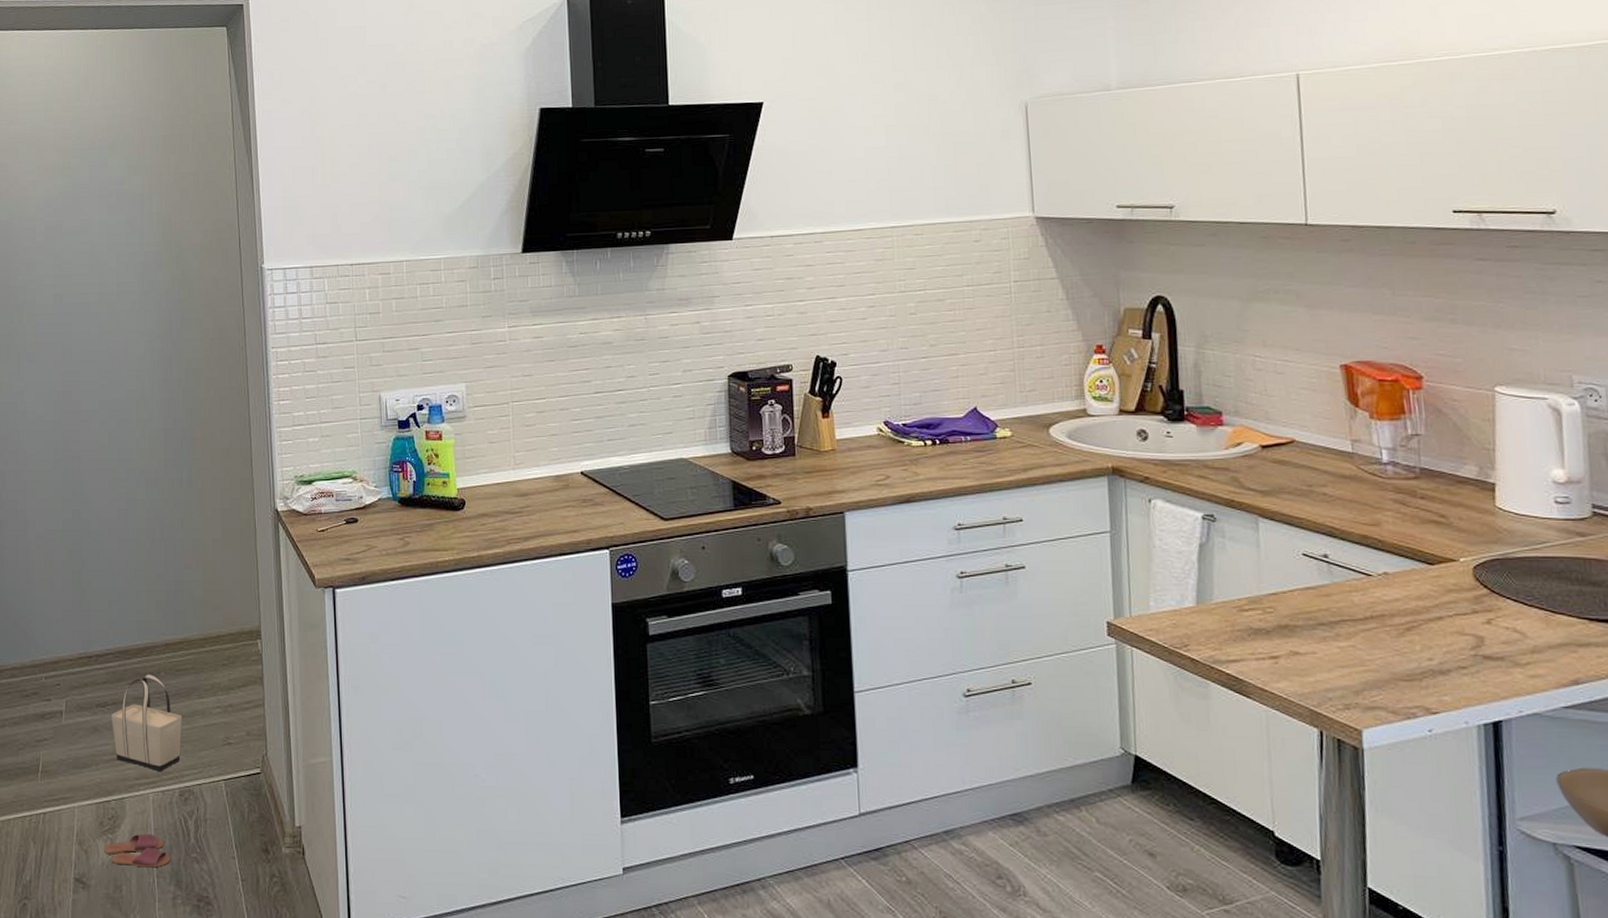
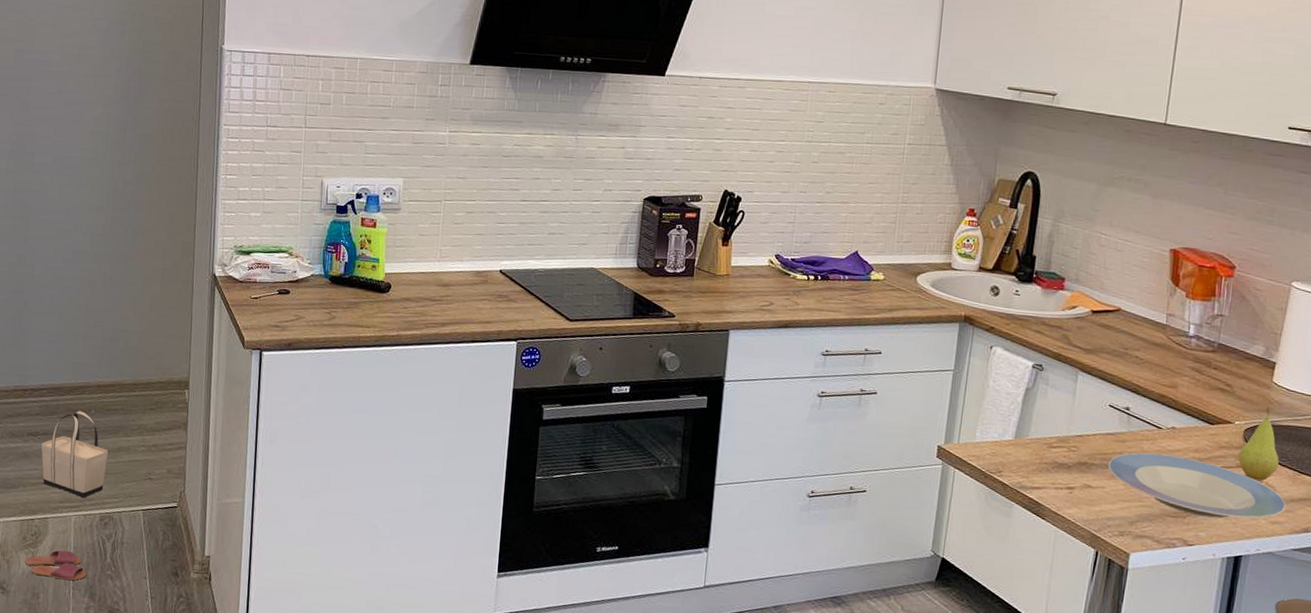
plate: none [1314,606,1545,677] -> present [1107,452,1286,519]
fruit: none [1472,537,1524,626] -> present [1238,407,1279,481]

